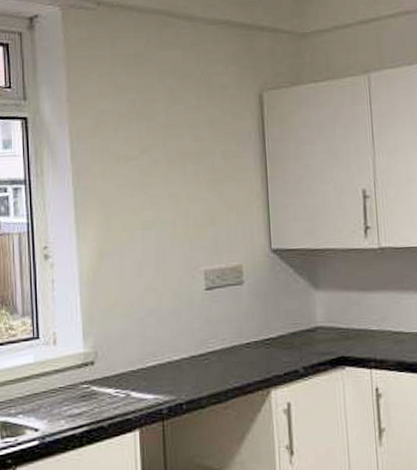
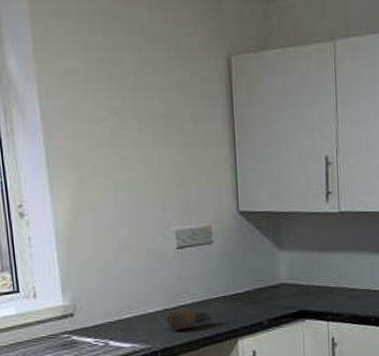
fruit: none [193,354,246,380] -> present [166,308,216,330]

